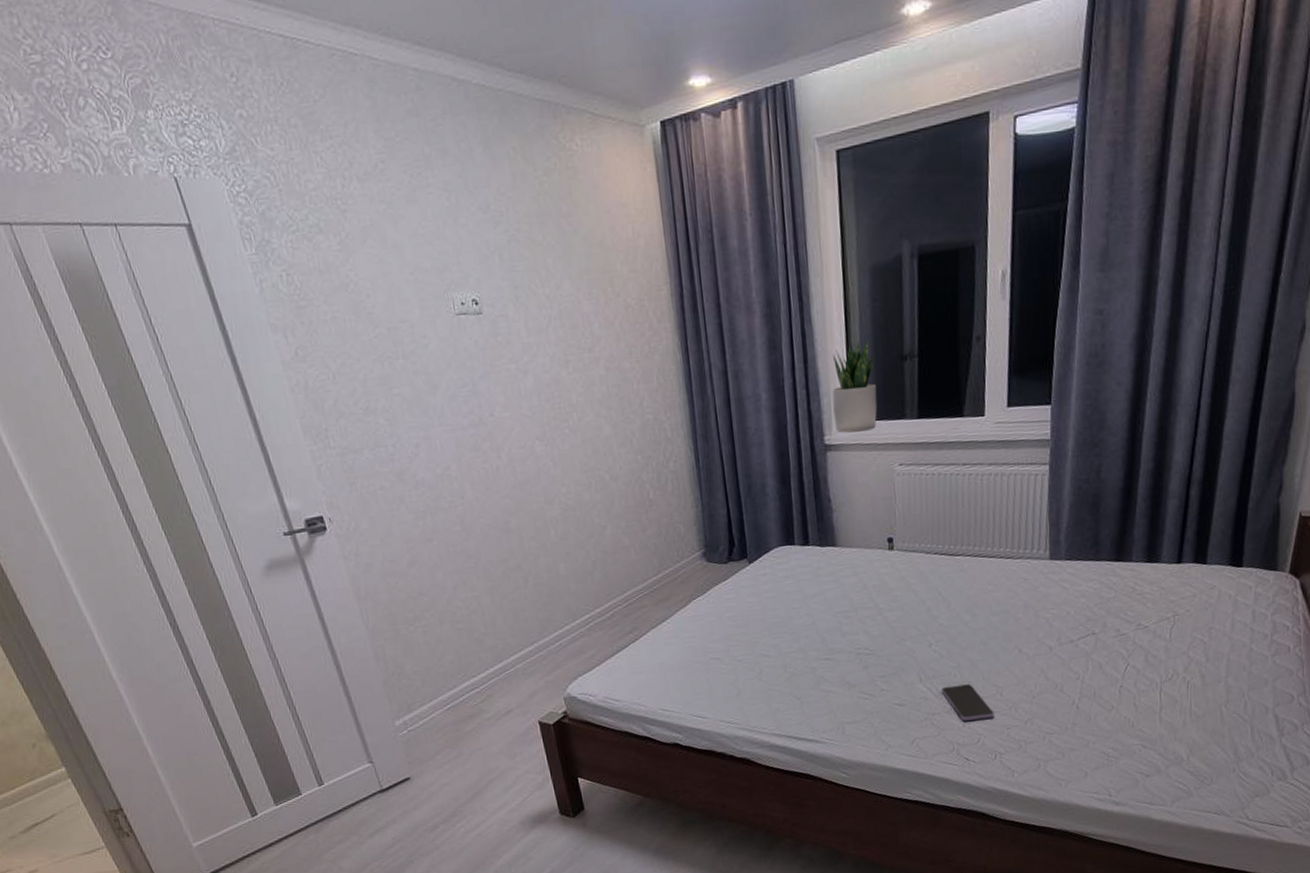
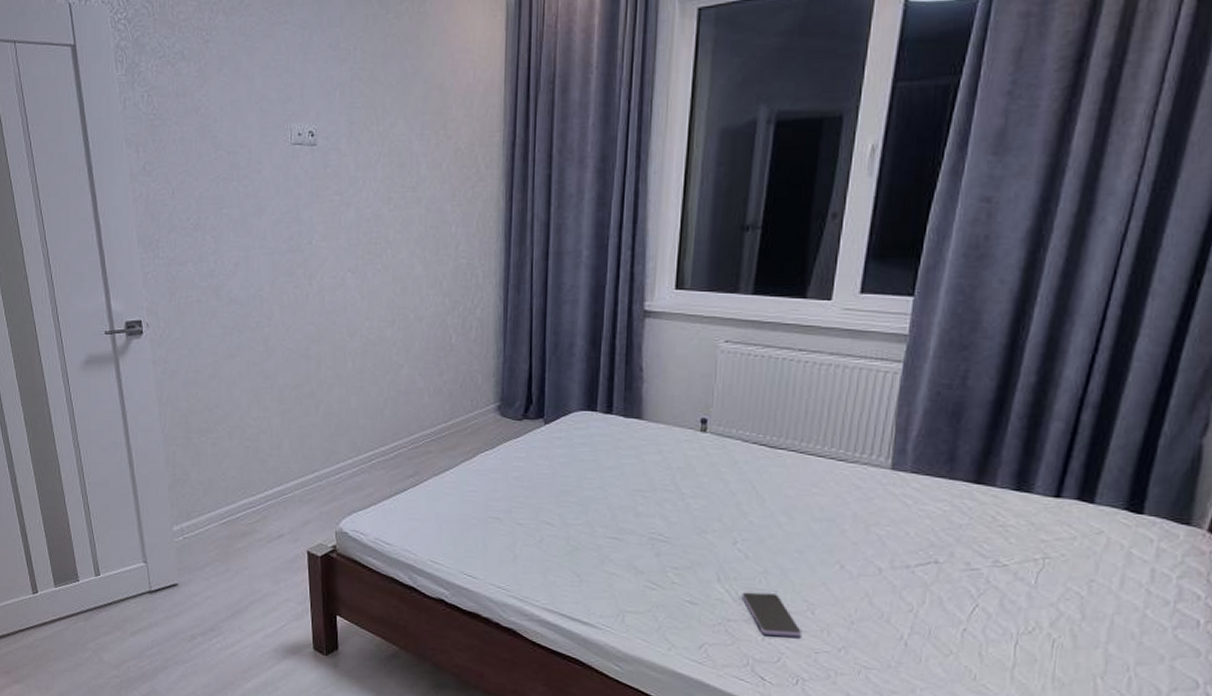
planter: present [832,340,878,433] -> none [658,205,713,301]

